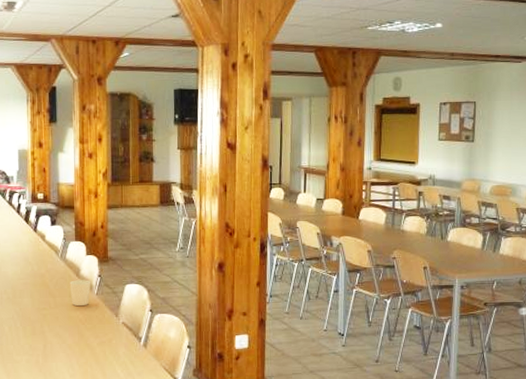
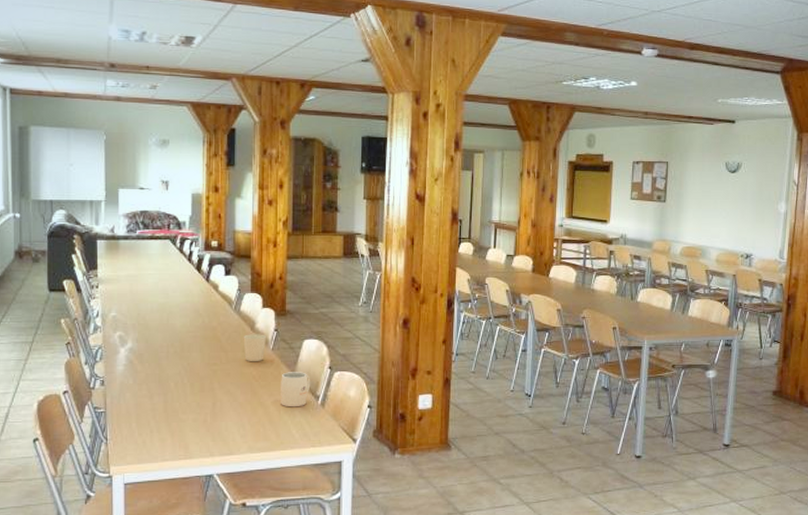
mug: none [104,315,133,349] -> present [279,372,311,407]

